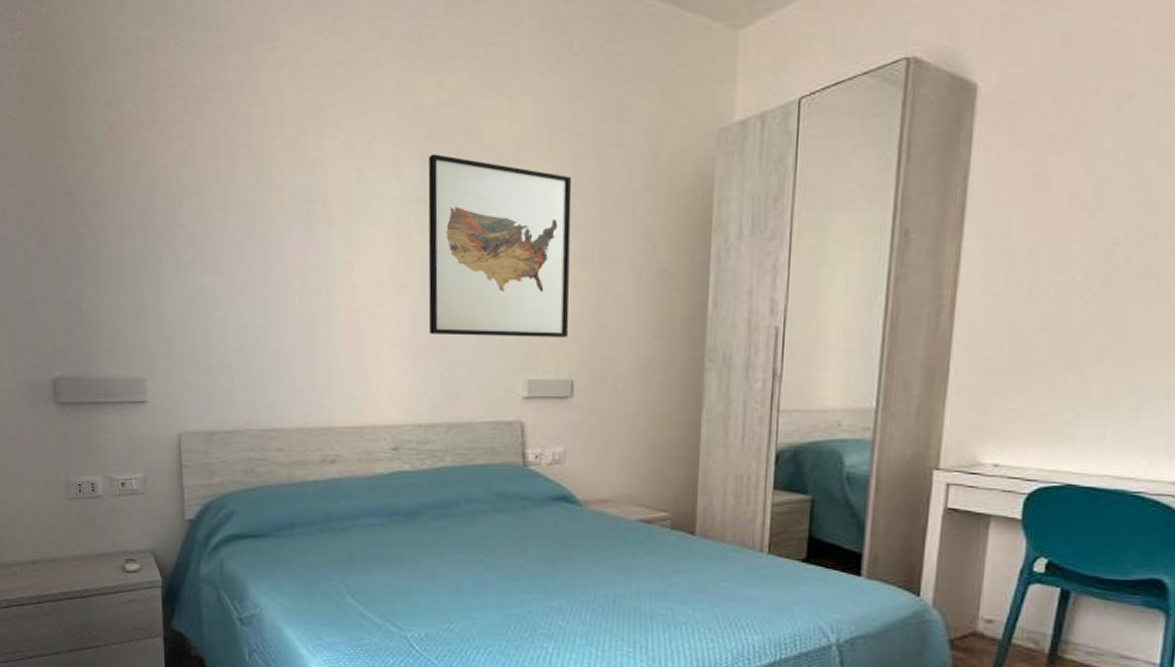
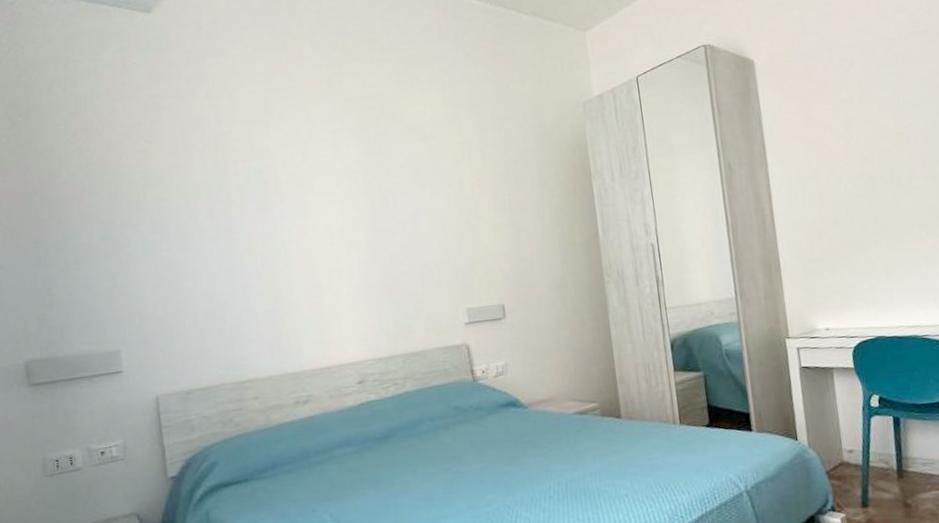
wall art: present [428,154,572,337] -> none [361,135,495,280]

